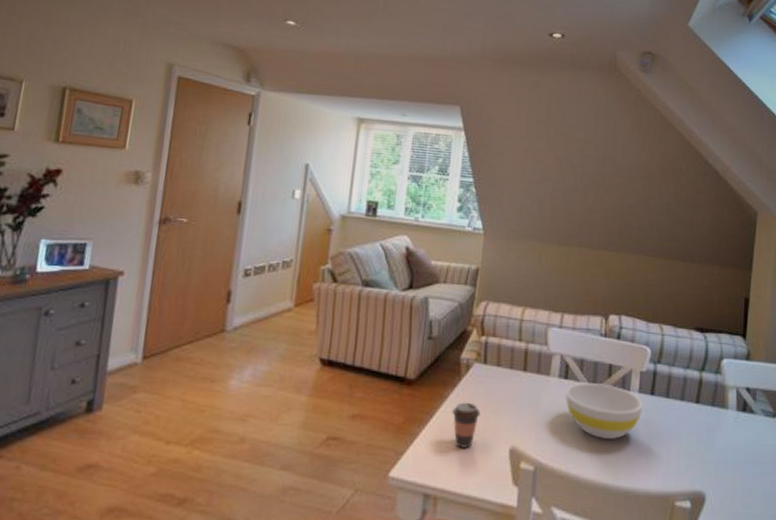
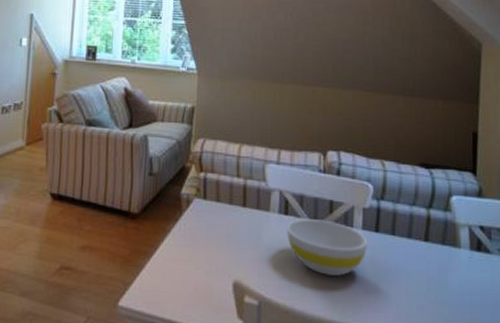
coffee cup: present [452,402,481,448] -> none [175,236,203,281]

